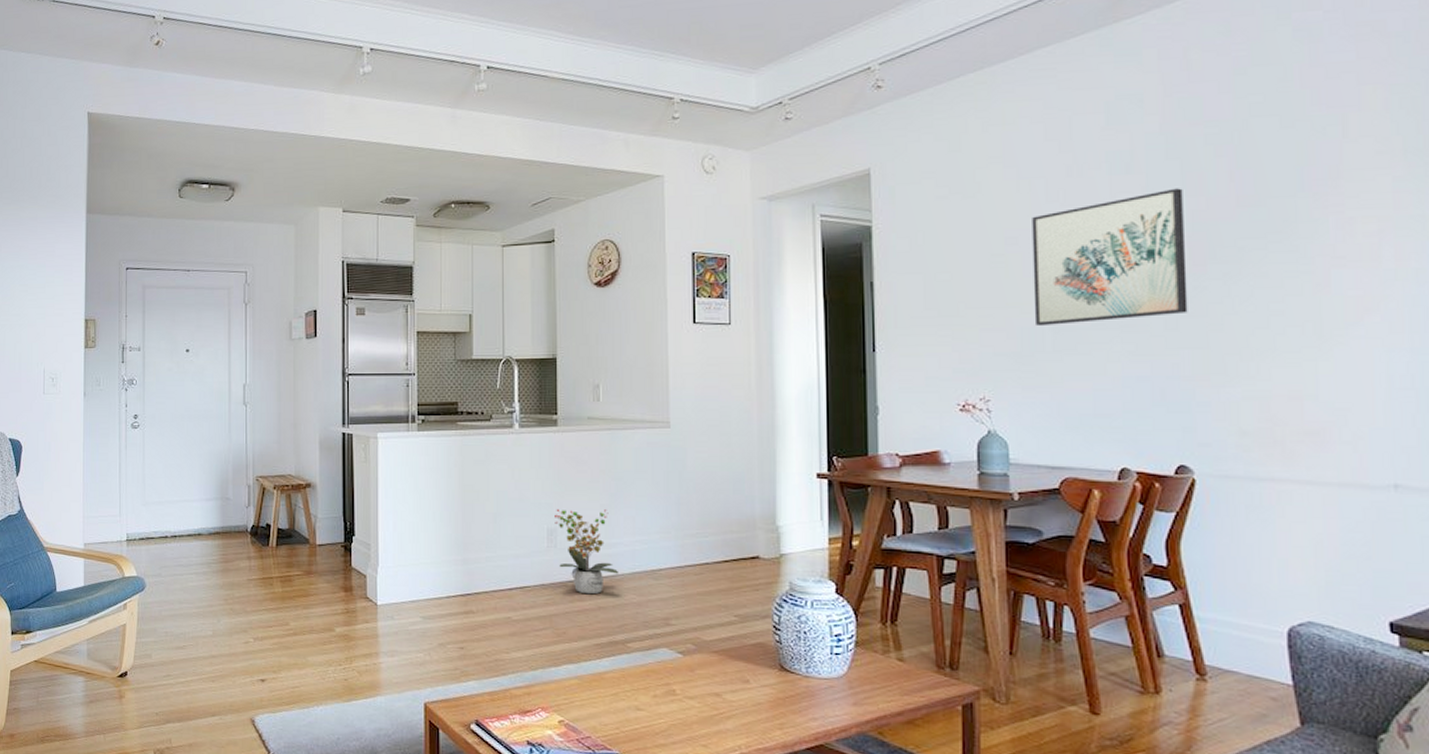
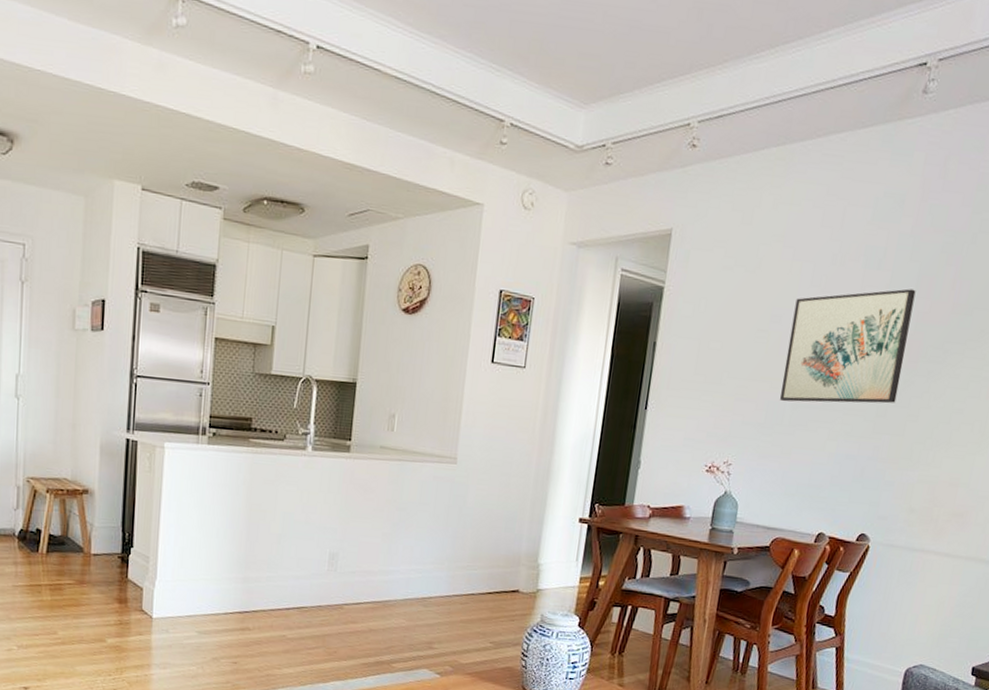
potted plant: present [555,508,619,595] -> none [337,534,393,618]

